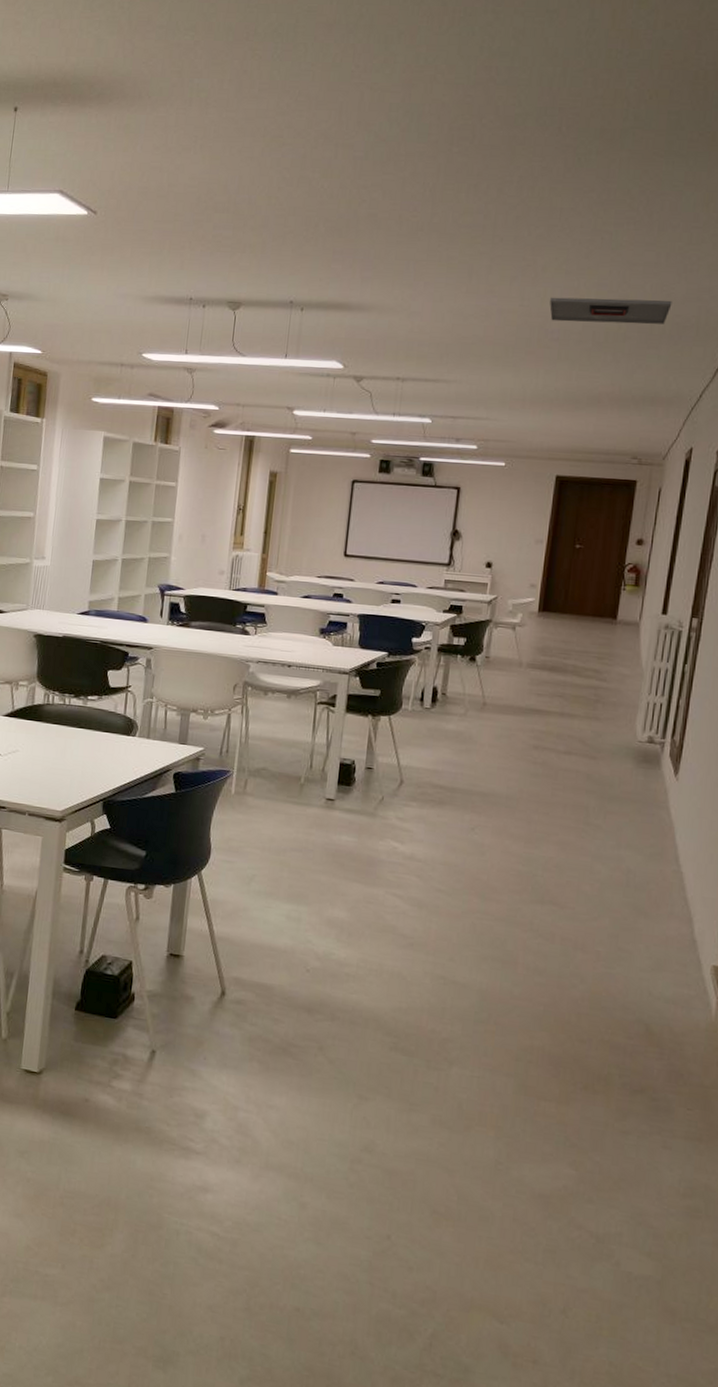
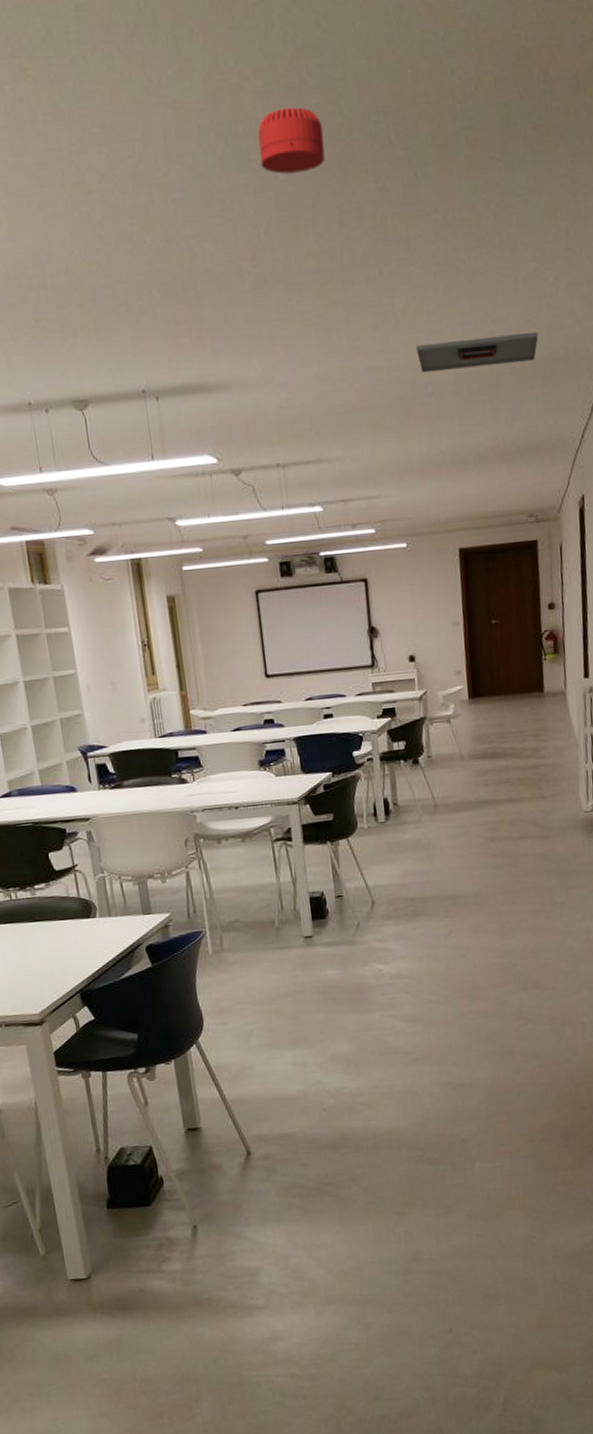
smoke detector: none [438,97,502,148] -> present [258,107,325,174]

